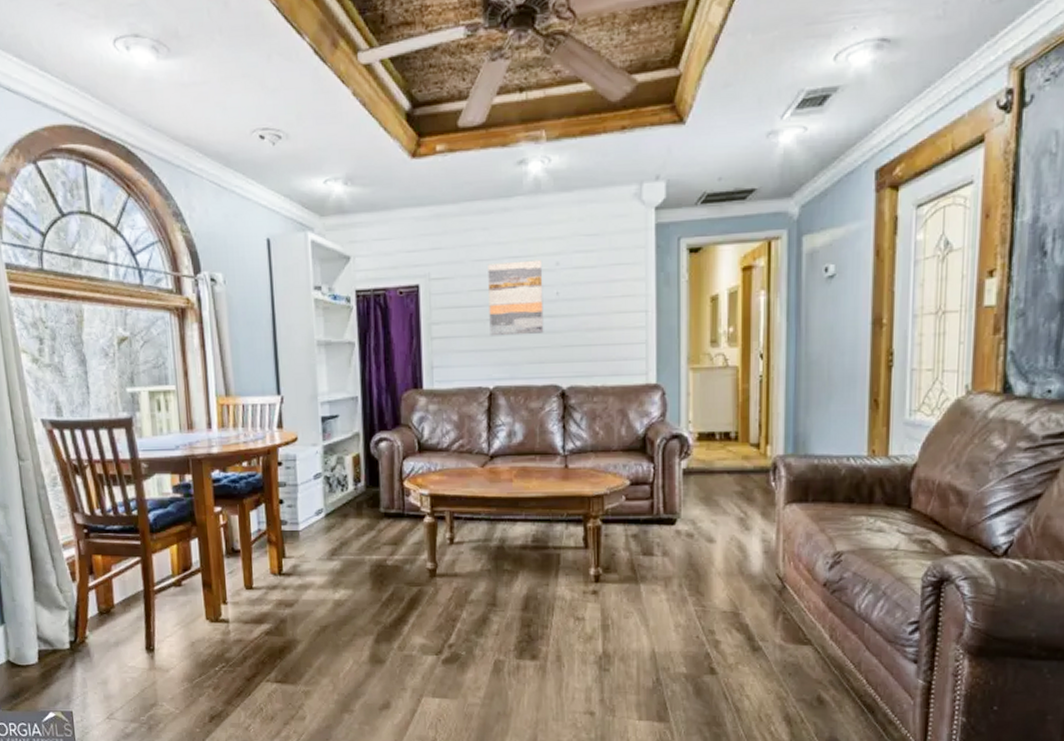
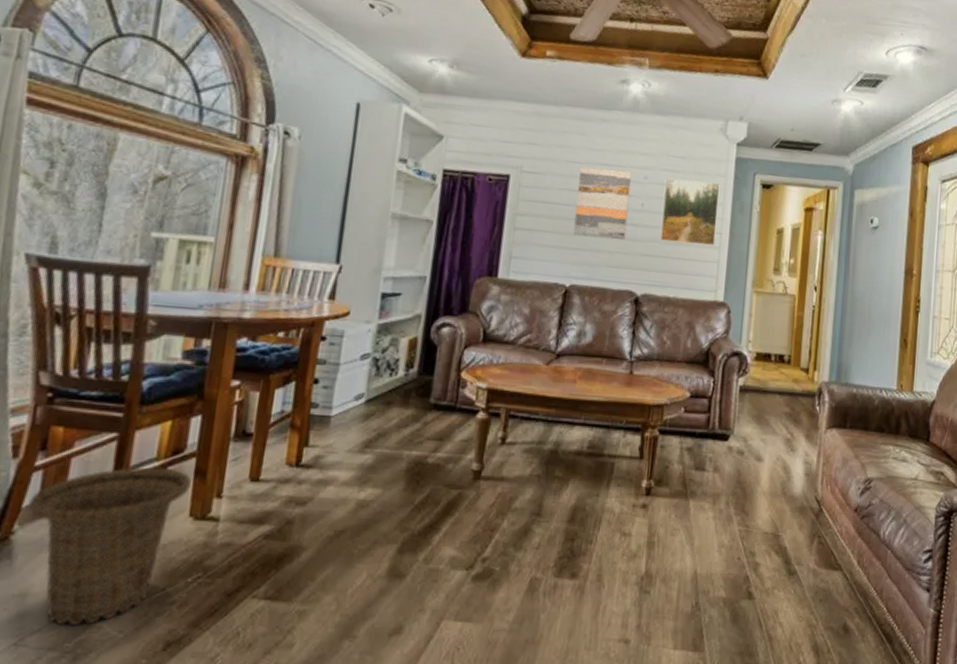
basket: none [92,582,202,704] -> present [28,467,191,625]
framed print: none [579,257,641,328] -> present [660,178,720,246]

